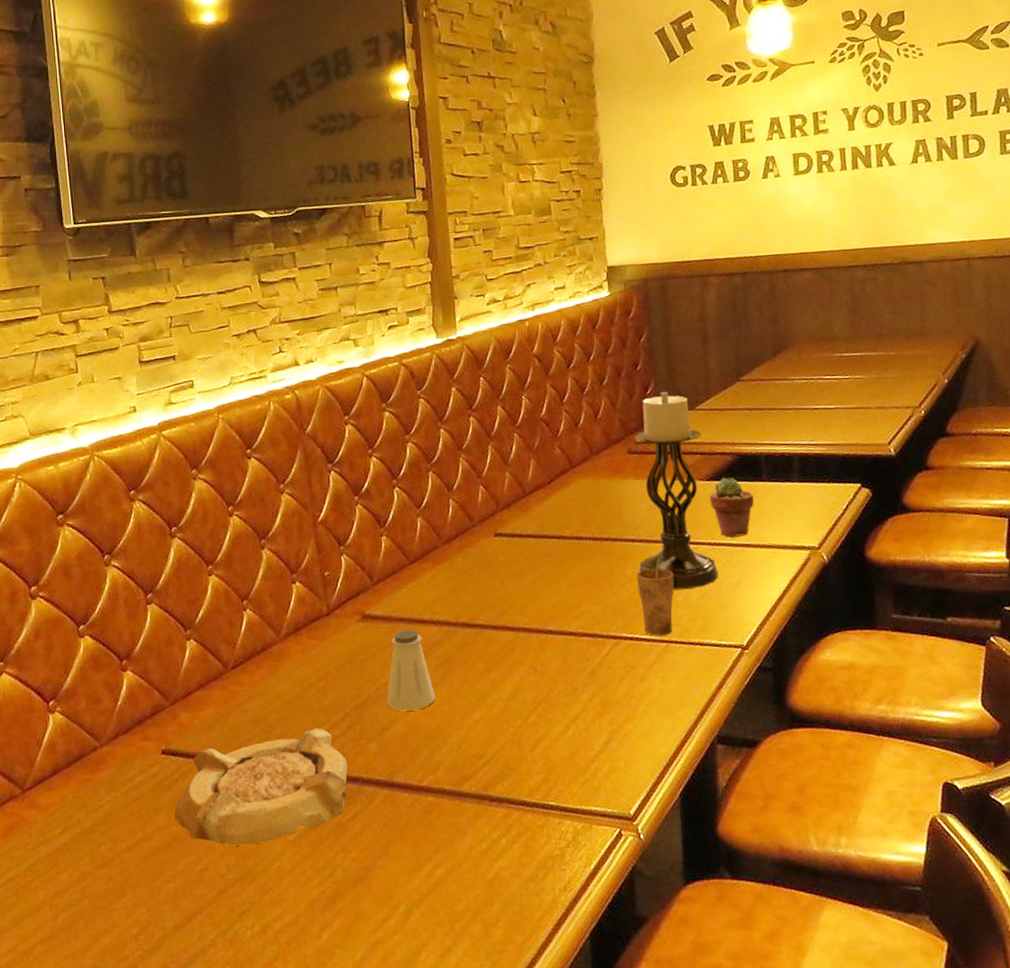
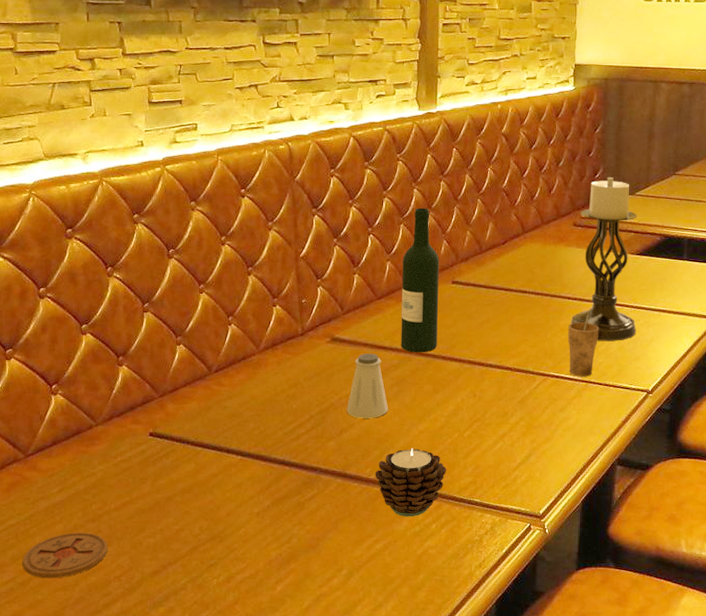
coaster: none [23,881,121,945] -> present [22,532,107,579]
ashtray: present [174,728,348,846] -> none [158,426,309,513]
candle: none [427,742,512,832] -> present [375,447,446,517]
wine bottle: none [435,450,485,625] -> present [401,208,439,353]
potted succulent: present [709,477,755,539] -> none [637,254,674,304]

